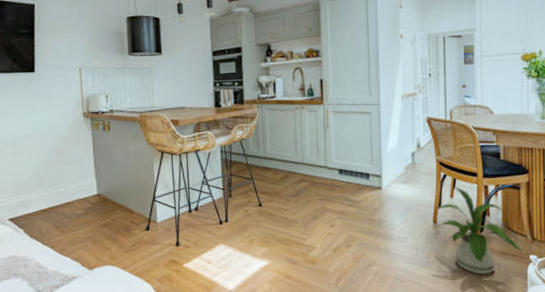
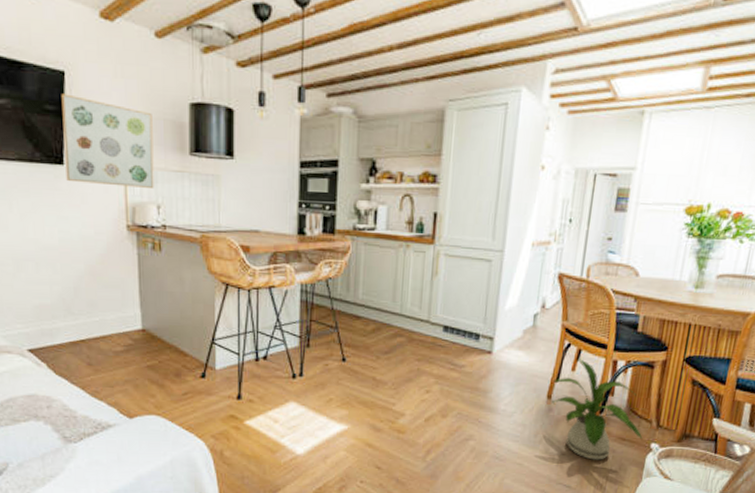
wall art: none [32,20,103,84] -> present [61,93,154,188]

